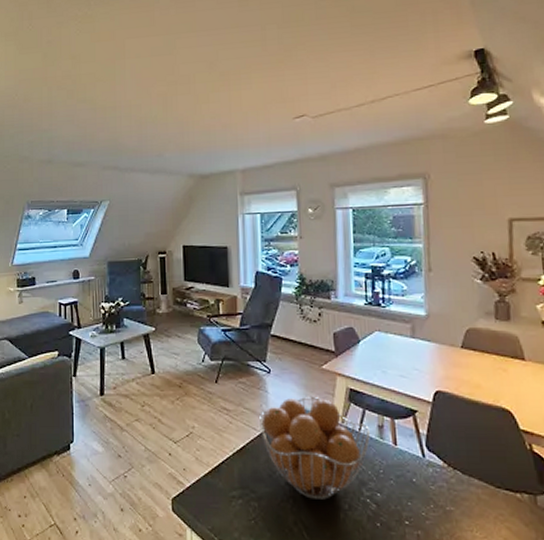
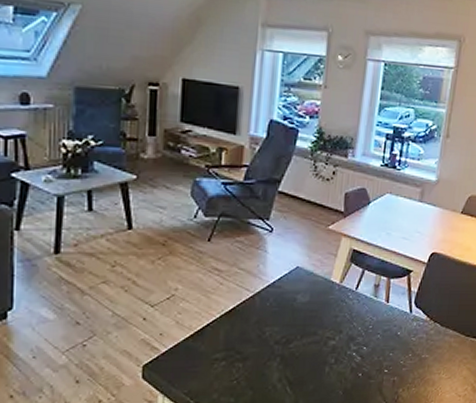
fruit basket: present [259,396,370,500] -> none [254,256,366,356]

